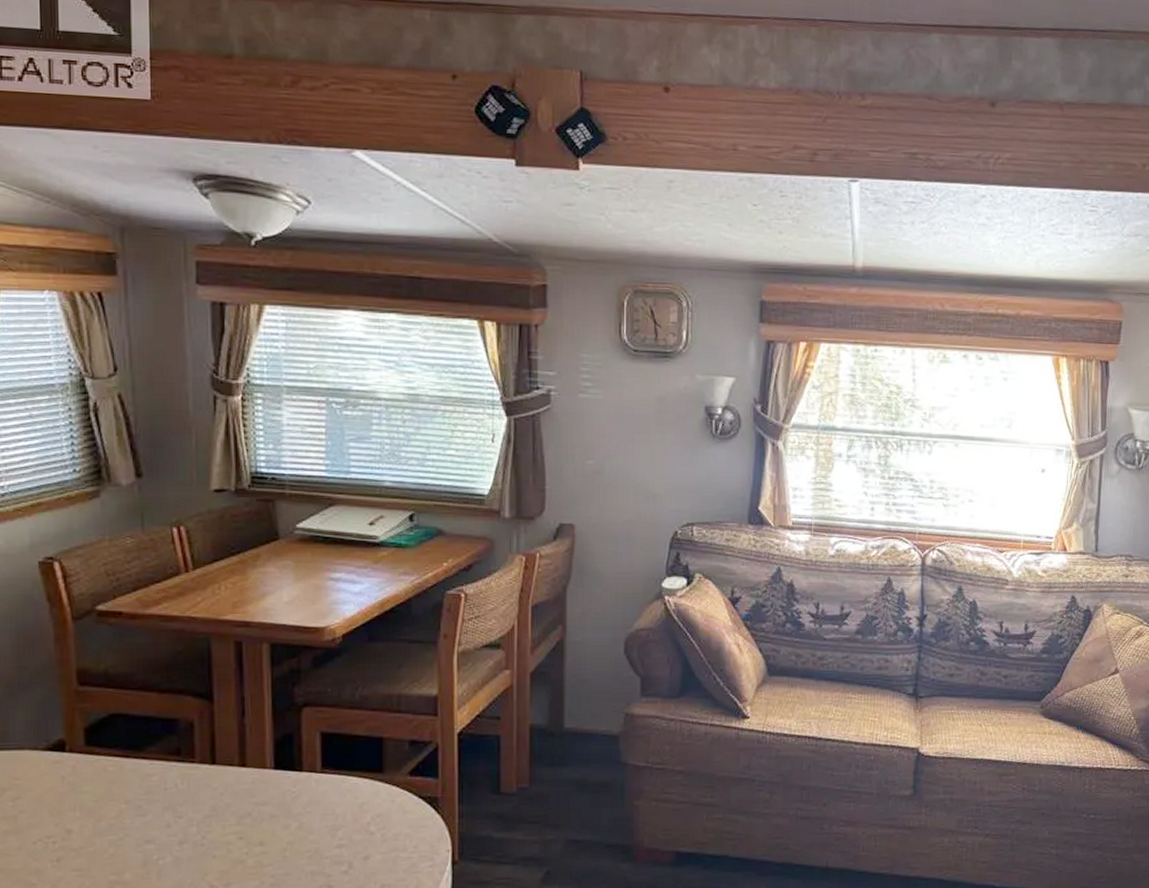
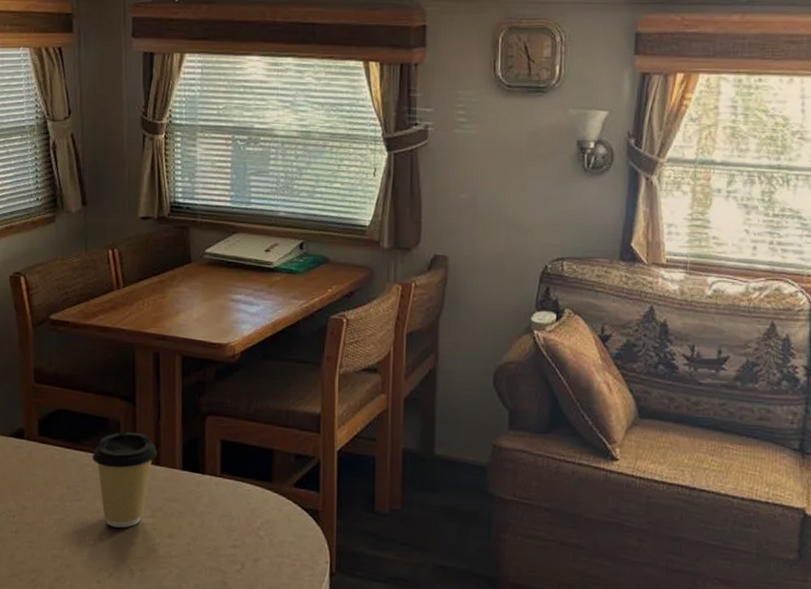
coffee cup: none [158,732,243,841] -> present [92,432,157,528]

